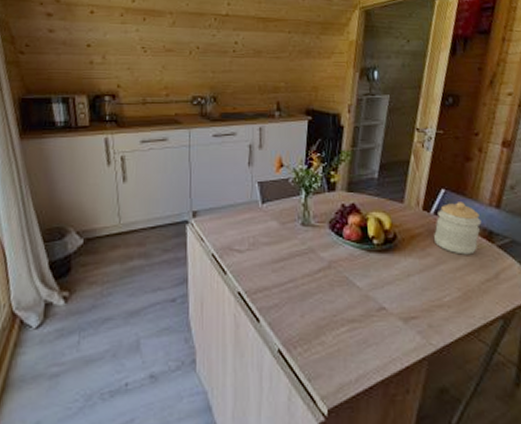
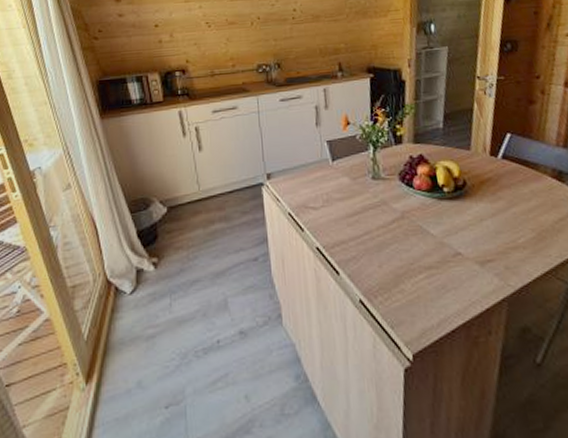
jar: present [434,202,482,255] -> none [503,144,550,196]

